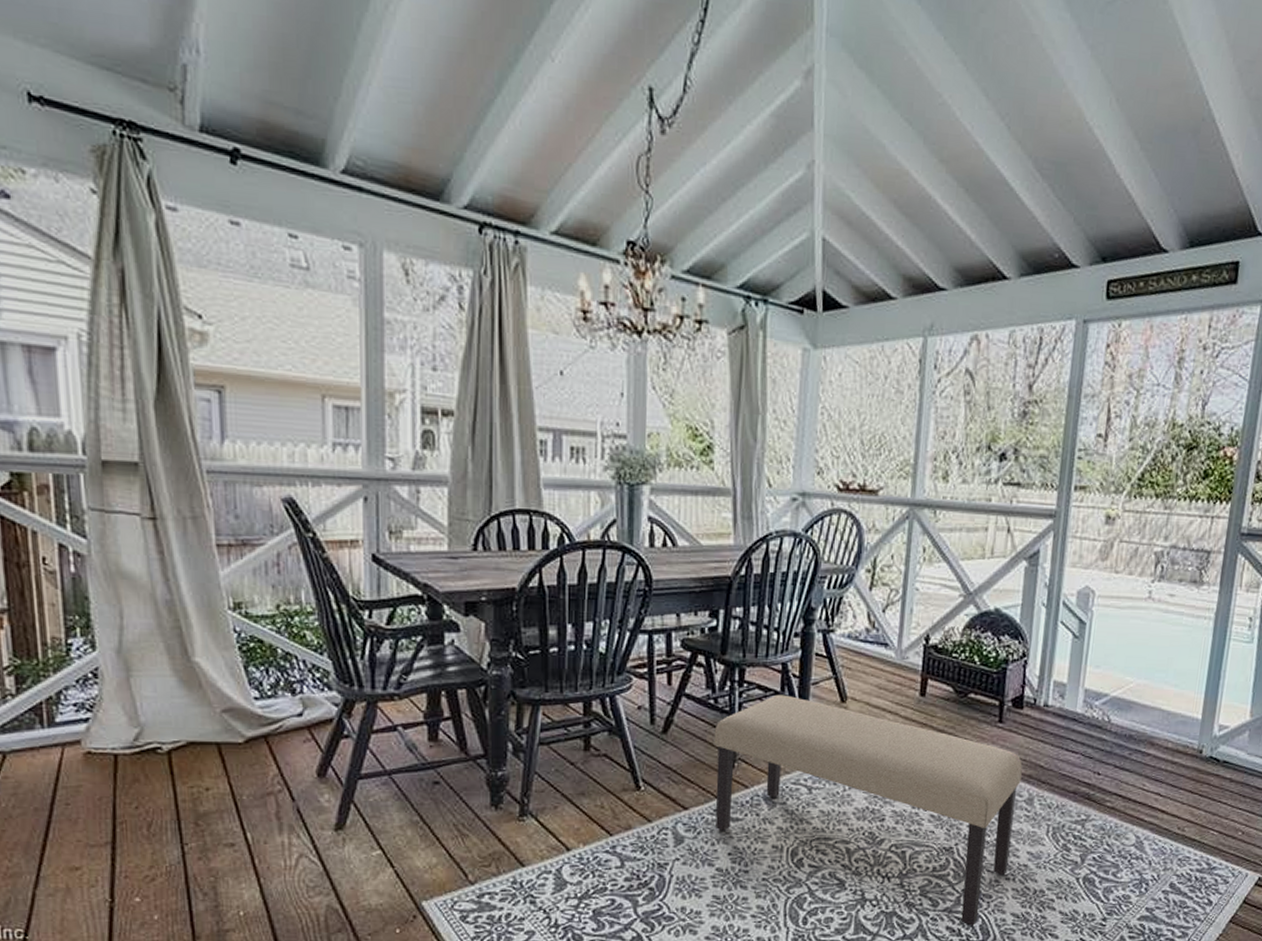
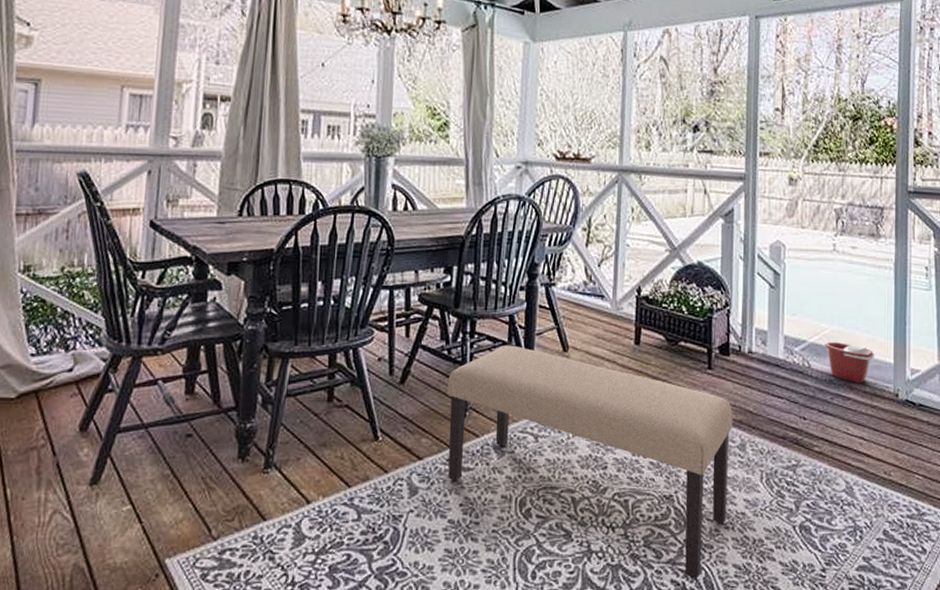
bucket: none [1127,695,1182,740] -> present [824,341,875,384]

